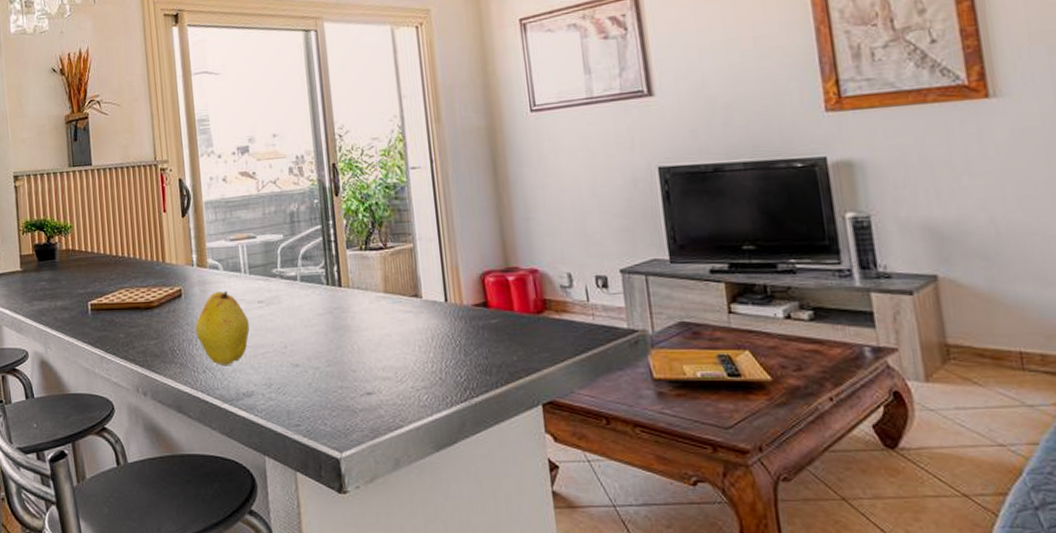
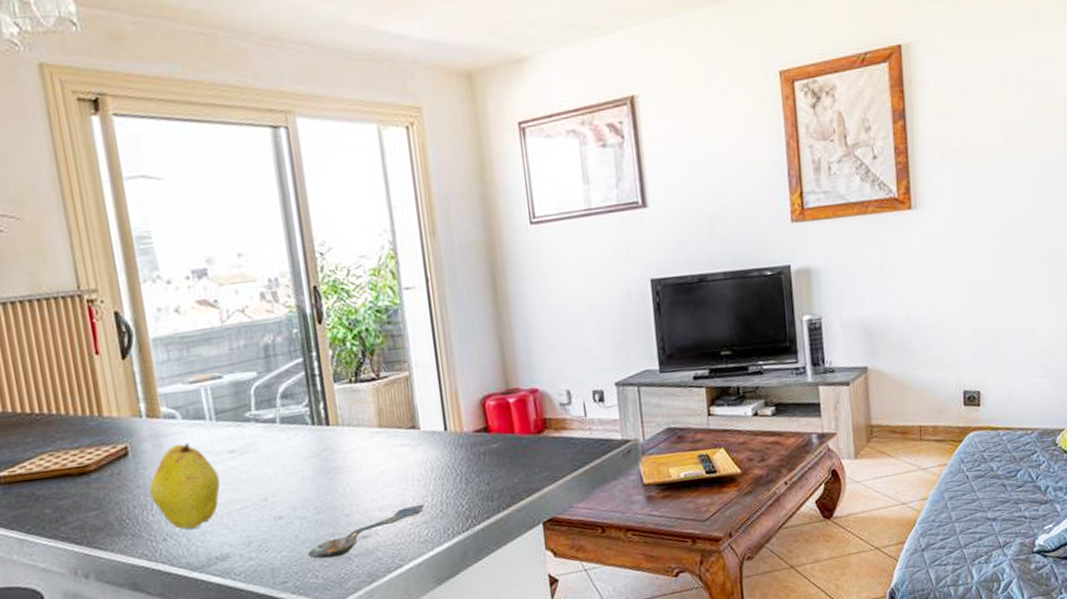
spoon: none [319,369,425,409] -> present [308,504,425,559]

